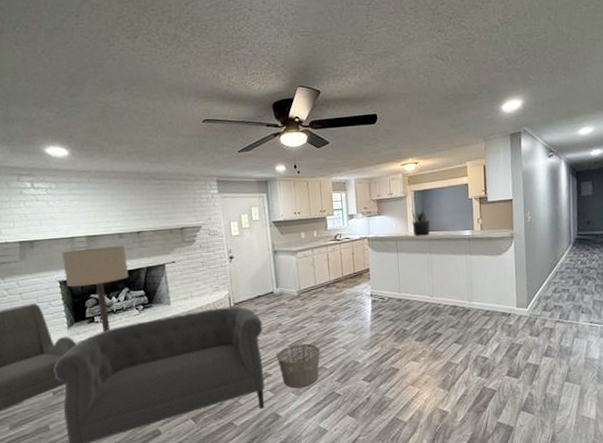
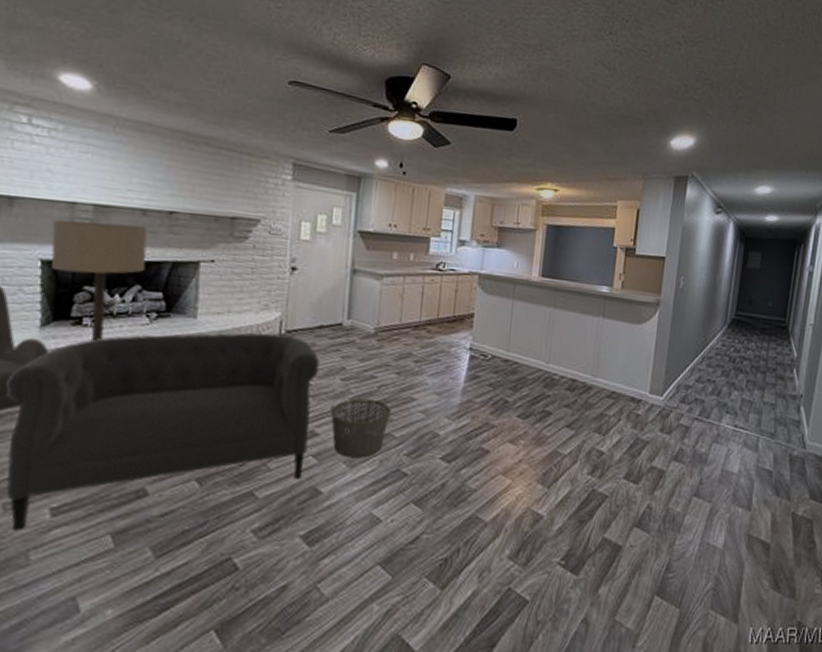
planter: present [411,209,430,237] -> none [538,248,561,285]

